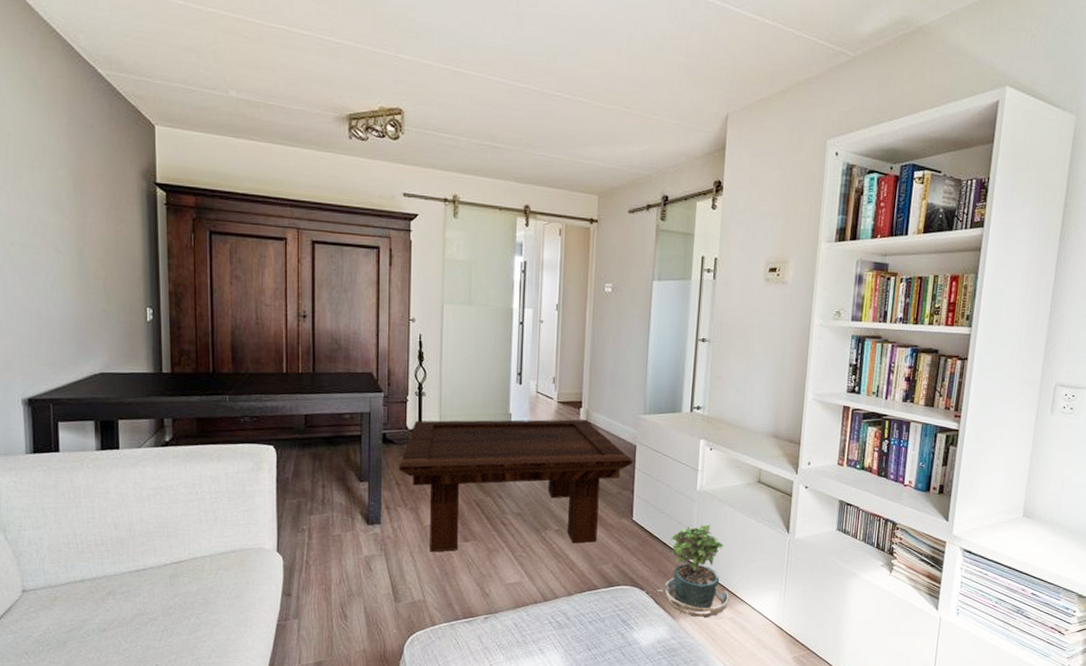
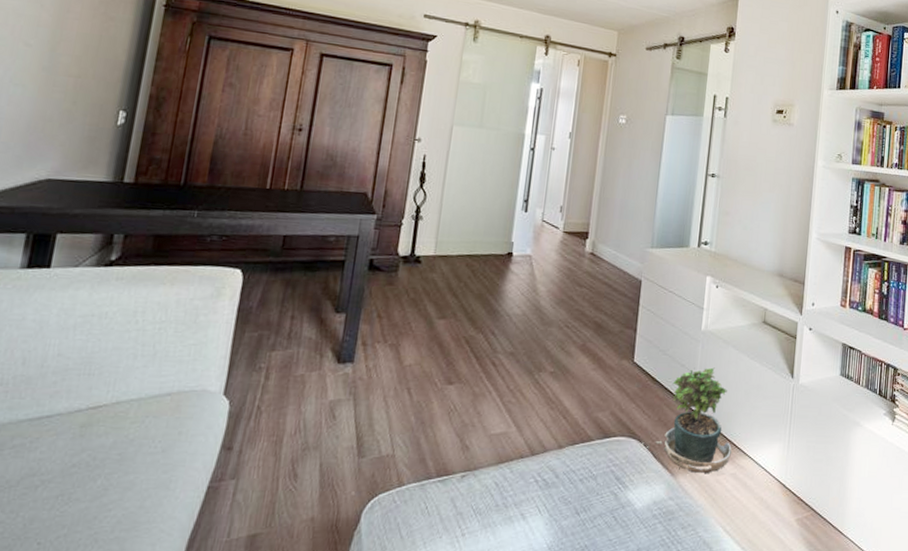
coffee table: present [398,419,633,552] -> none [382,246,637,397]

